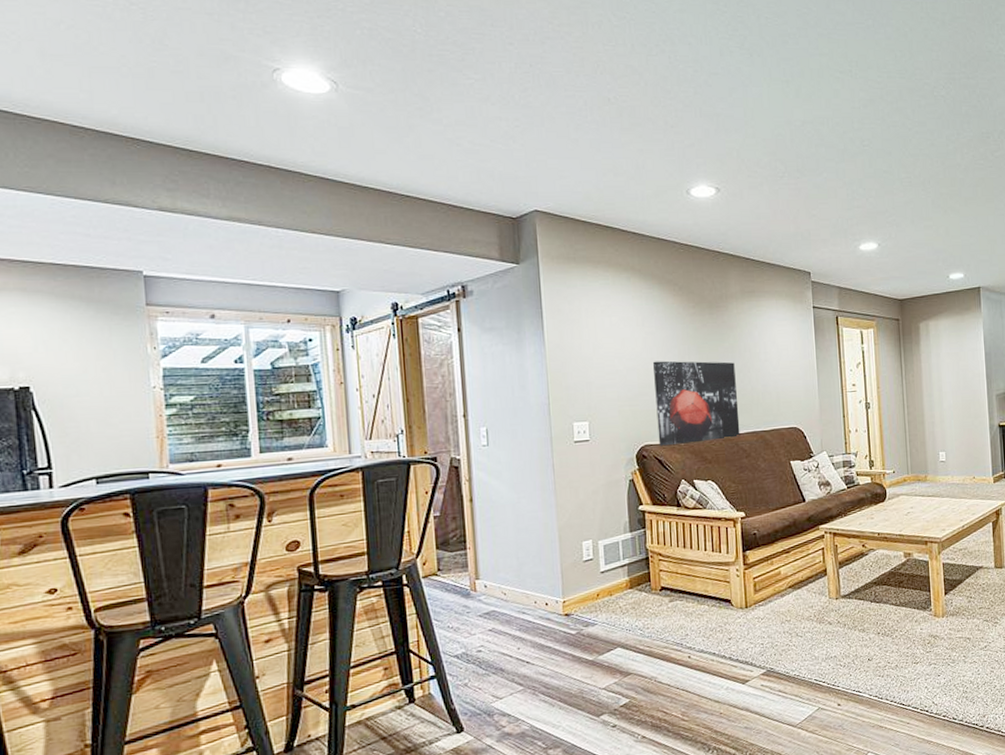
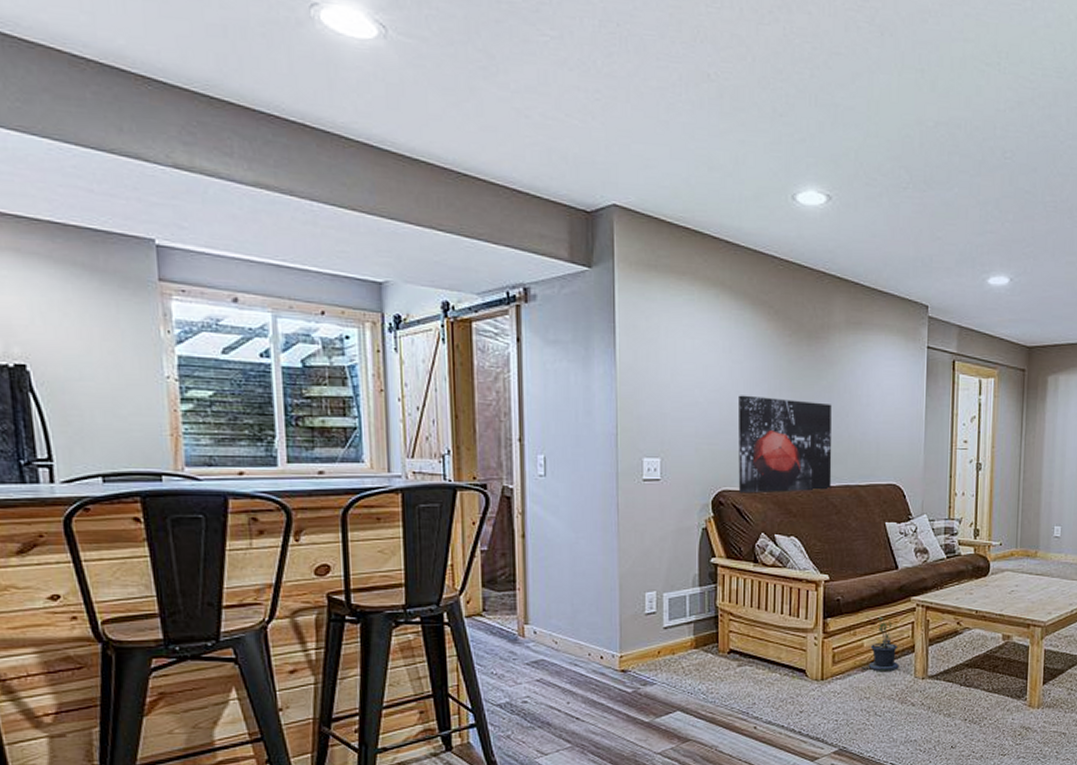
potted plant: none [780,546,815,596] -> present [861,617,899,672]

